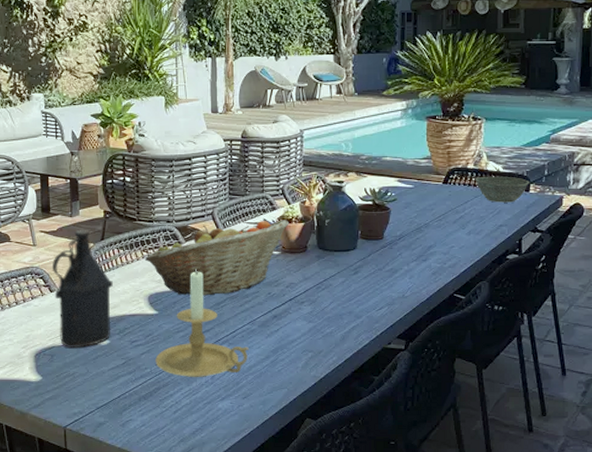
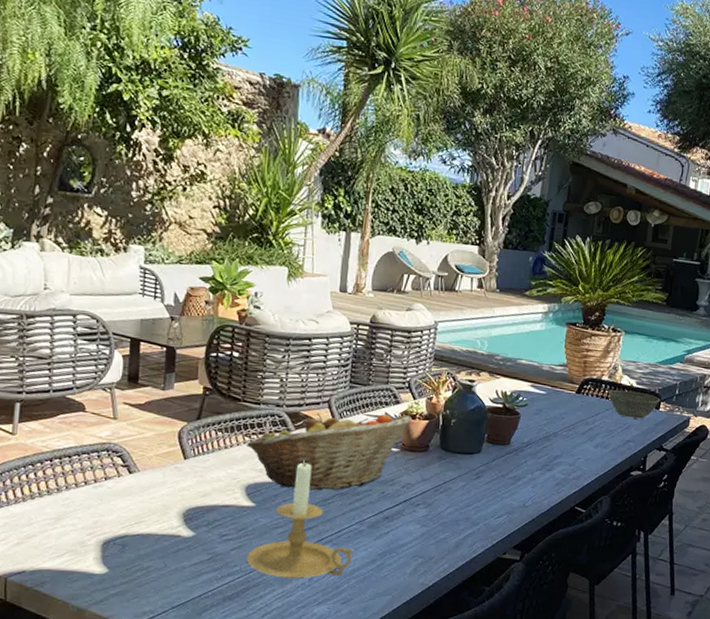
bottle: present [51,229,113,348] -> none [133,404,206,539]

